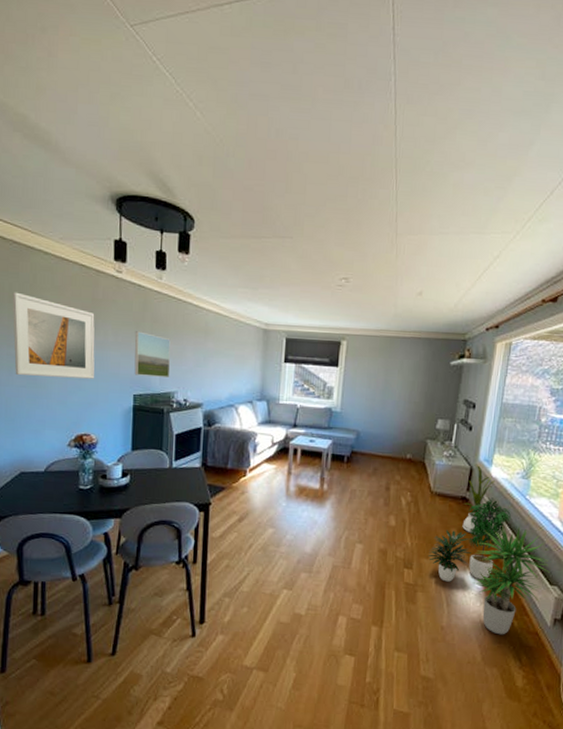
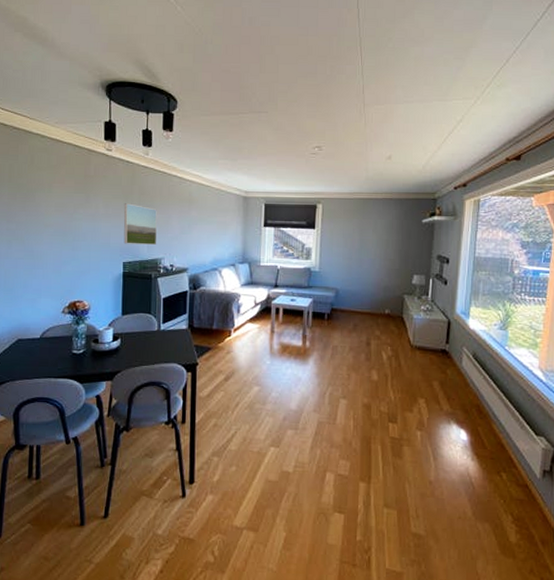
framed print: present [12,292,95,379] -> none [12,172,87,249]
potted plant: present [427,497,512,582] -> none [411,349,492,435]
house plant: present [462,464,496,534] -> none [444,317,474,386]
potted plant: present [473,526,549,635] -> none [458,377,534,489]

